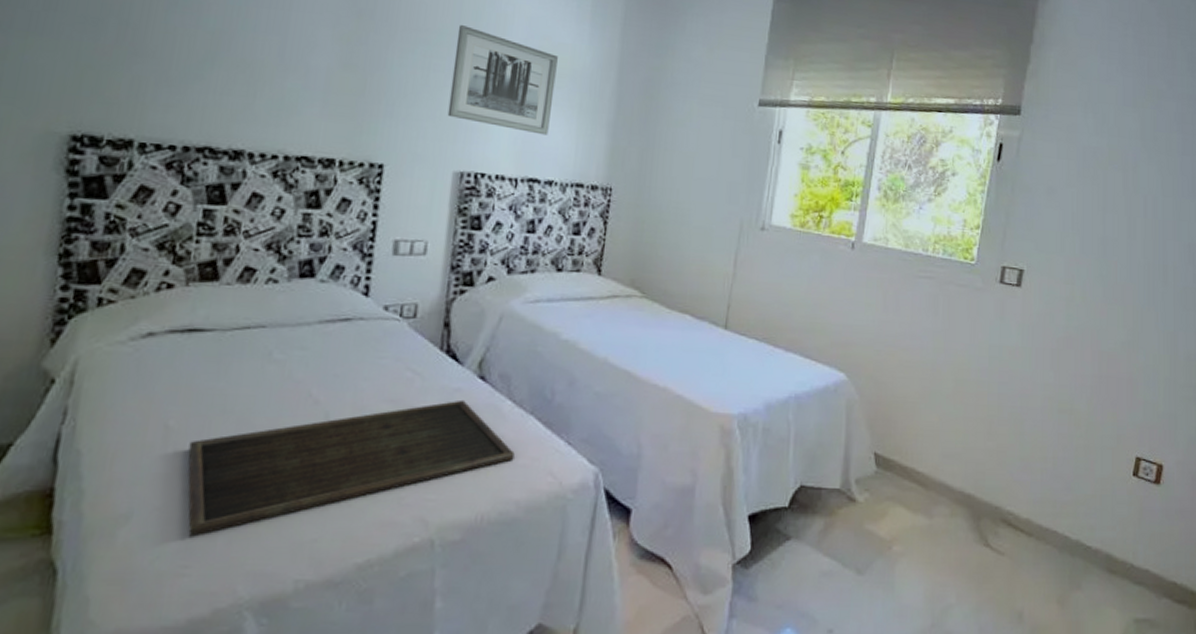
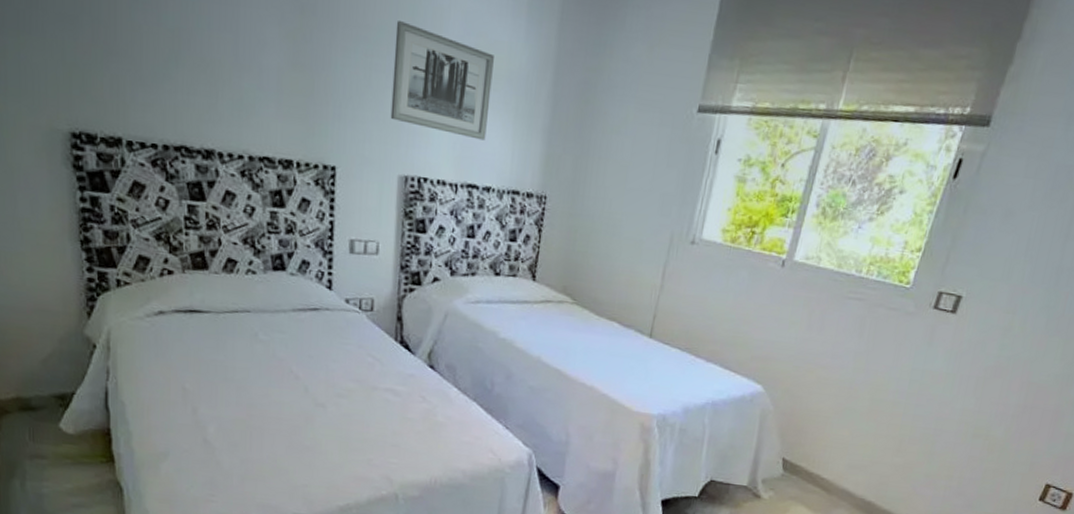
tray: present [188,399,515,537] -> none [203,384,461,474]

